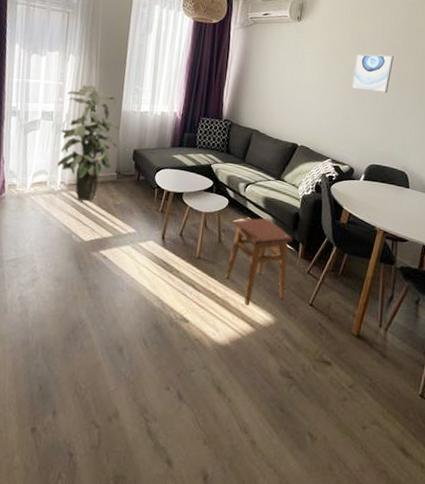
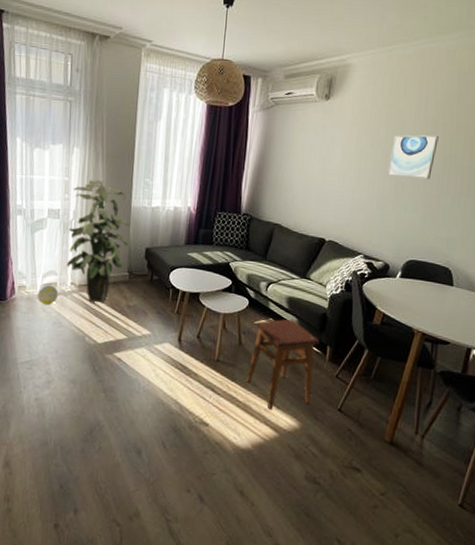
ball: none [26,183,48,204] -> present [37,284,59,305]

